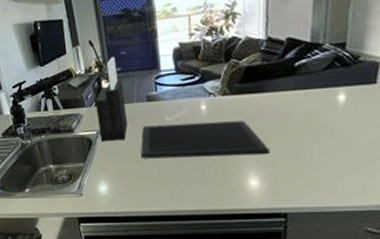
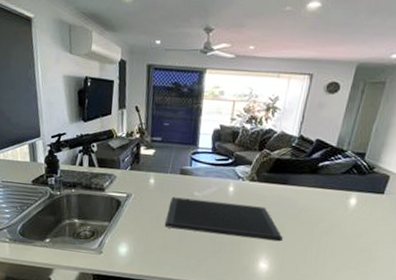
knife block: present [95,57,128,142] -> none [129,126,161,207]

